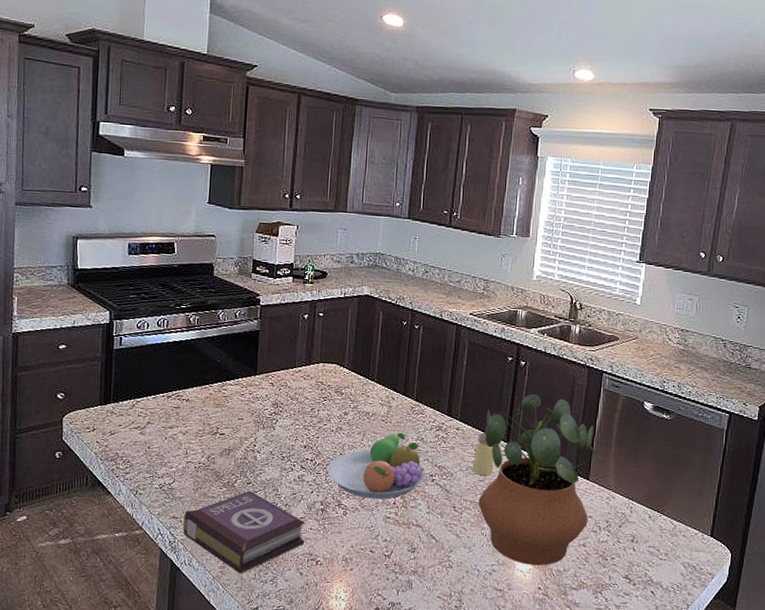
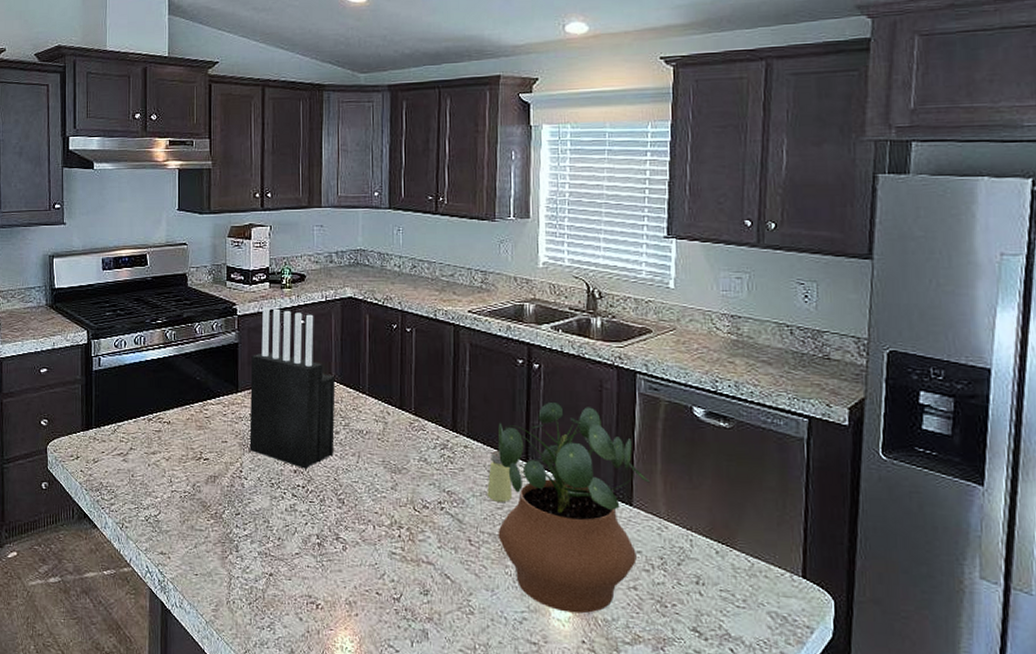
book: present [183,490,306,574] -> none [172,522,302,619]
knife block: none [264,299,348,445] -> present [249,307,335,469]
fruit bowl: present [327,432,426,500] -> none [321,452,433,532]

